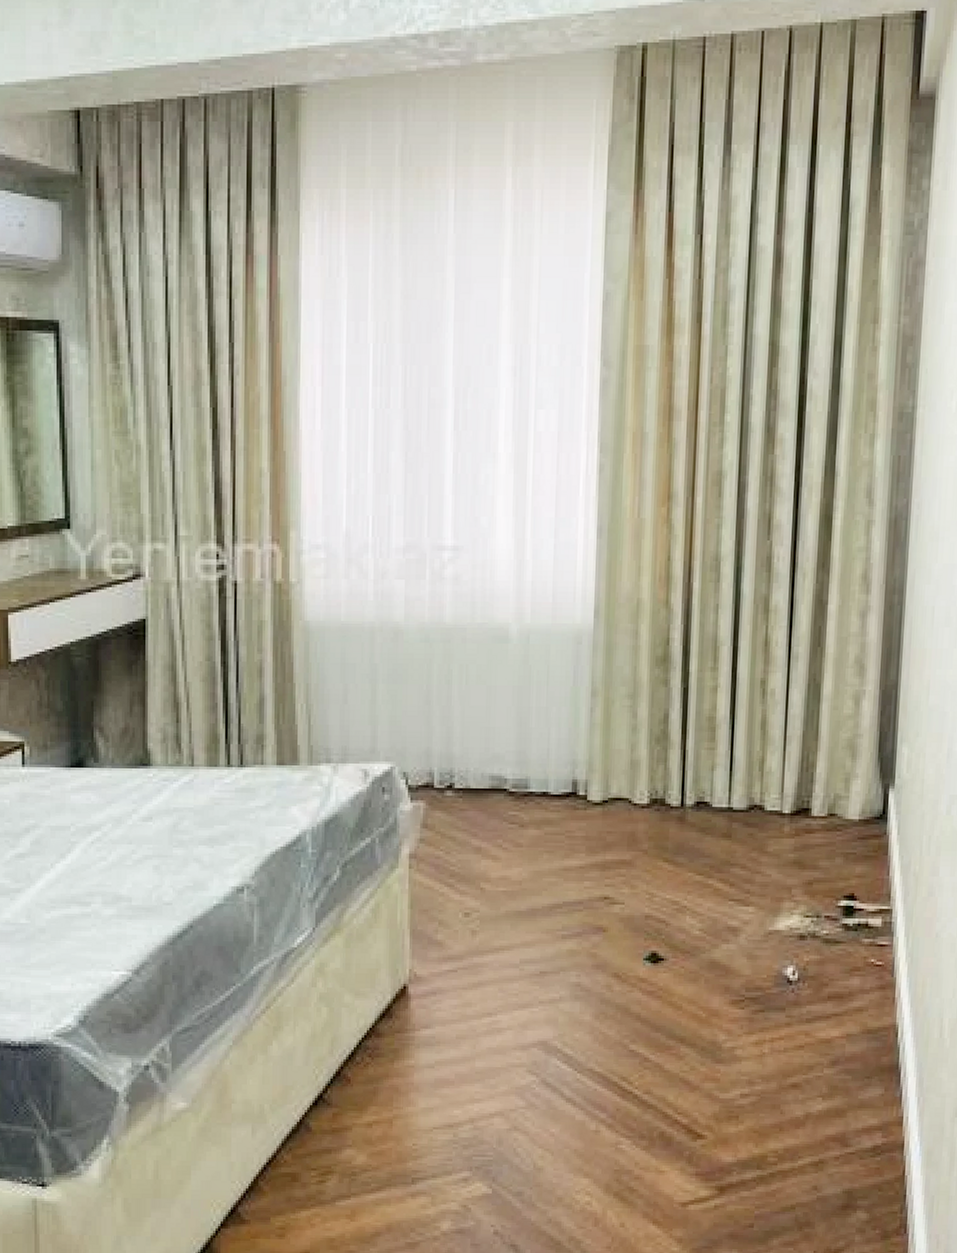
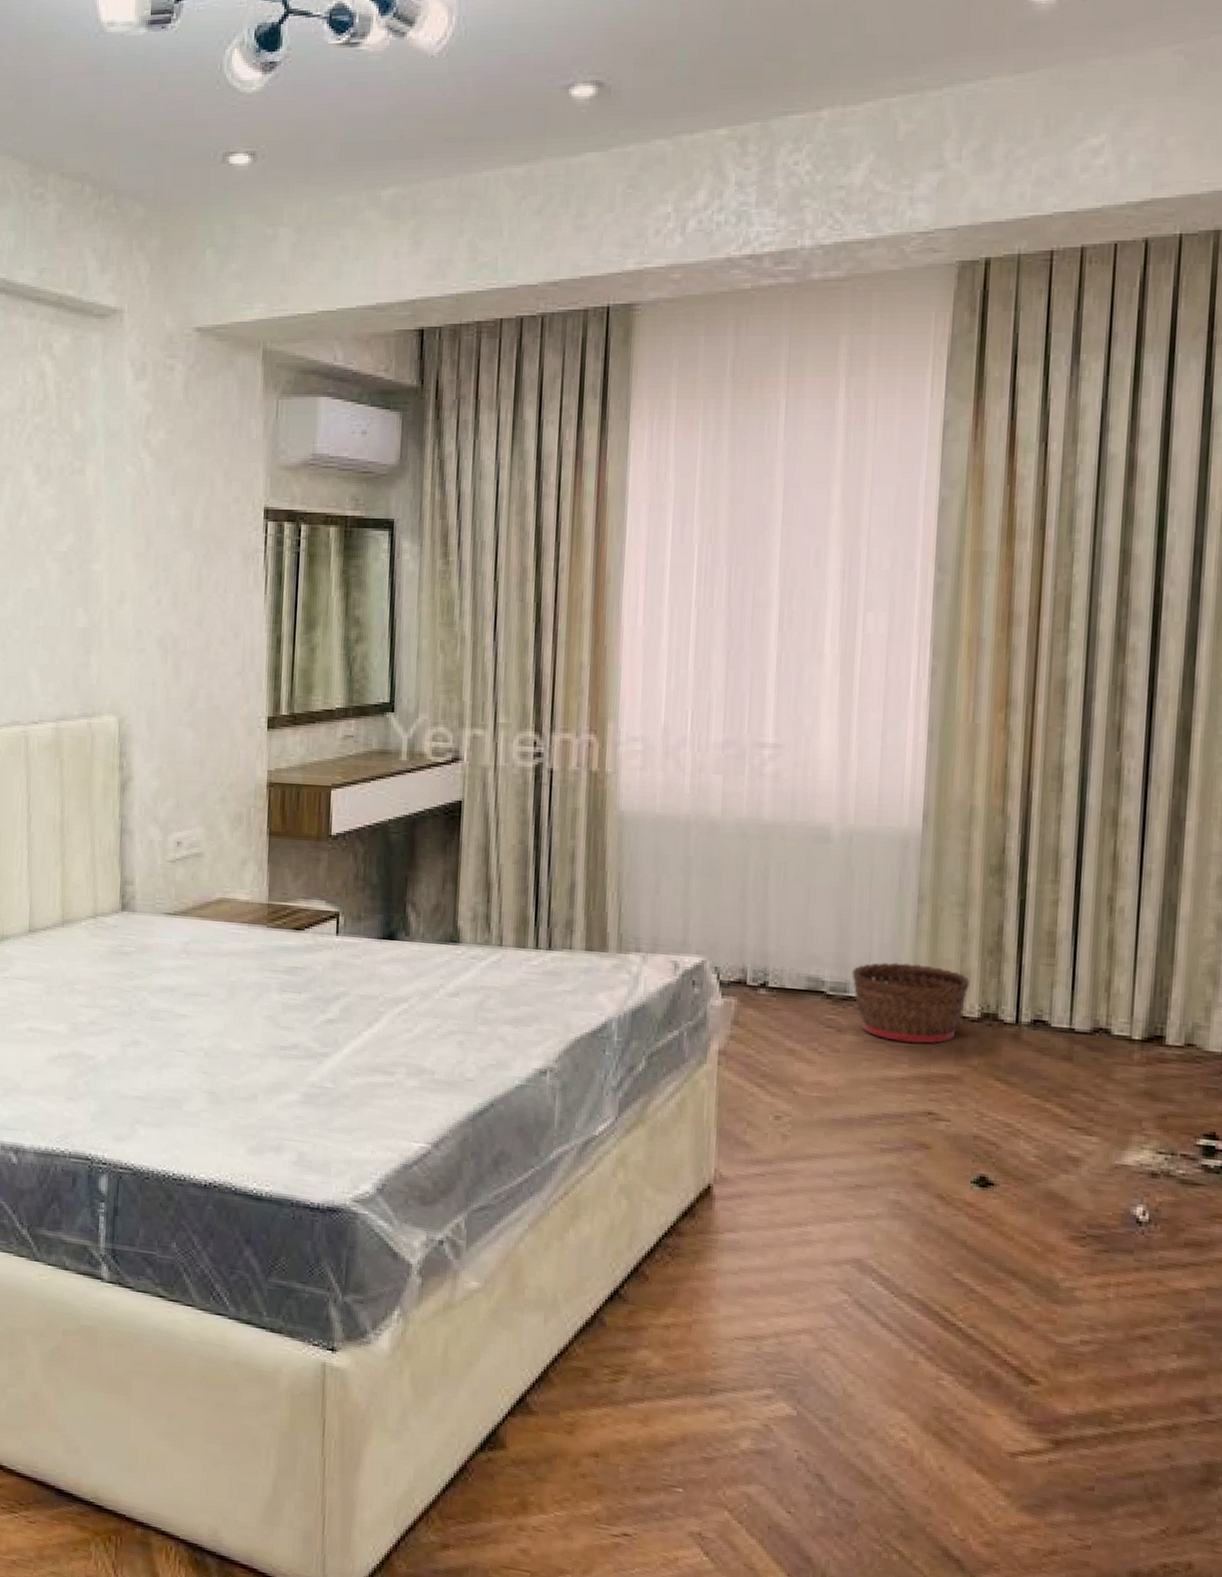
basket: none [532,756,639,833] -> present [852,962,970,1044]

